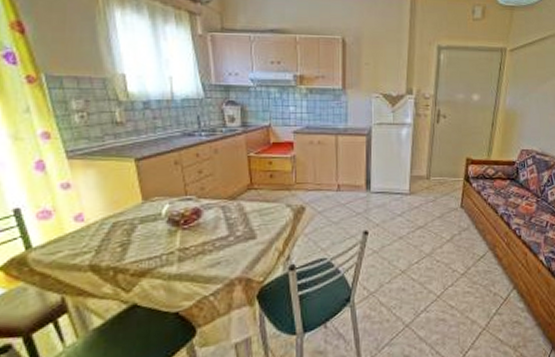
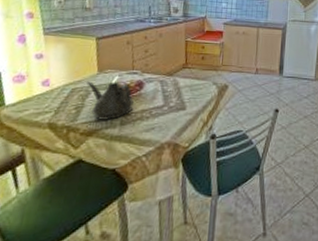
teapot: none [129,211,193,258] -> present [85,81,135,120]

